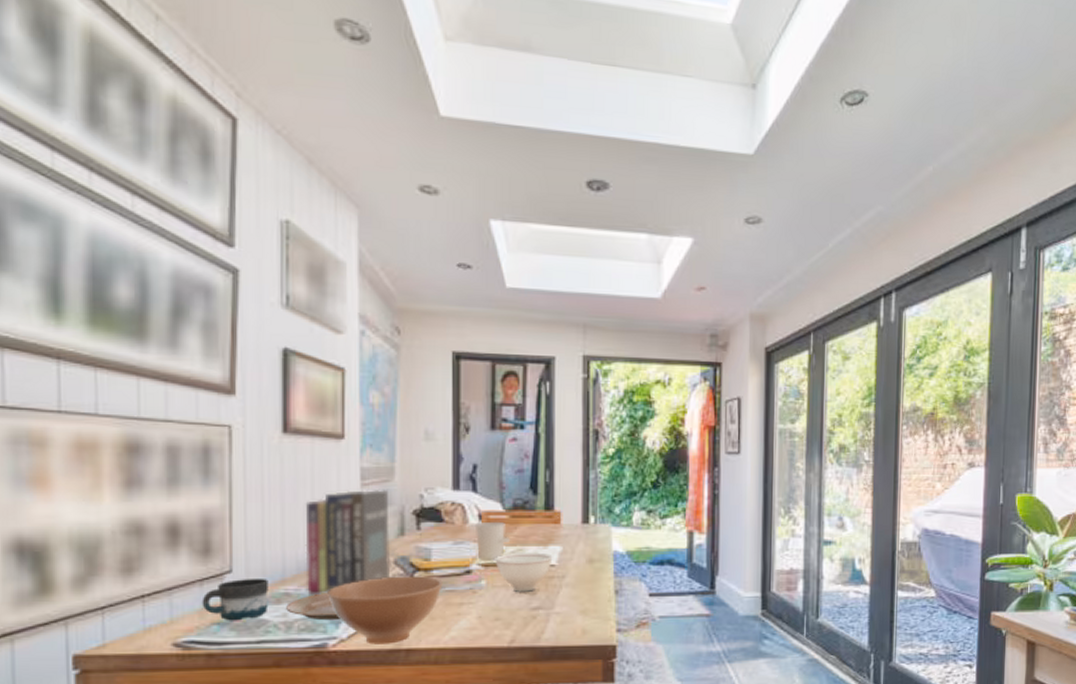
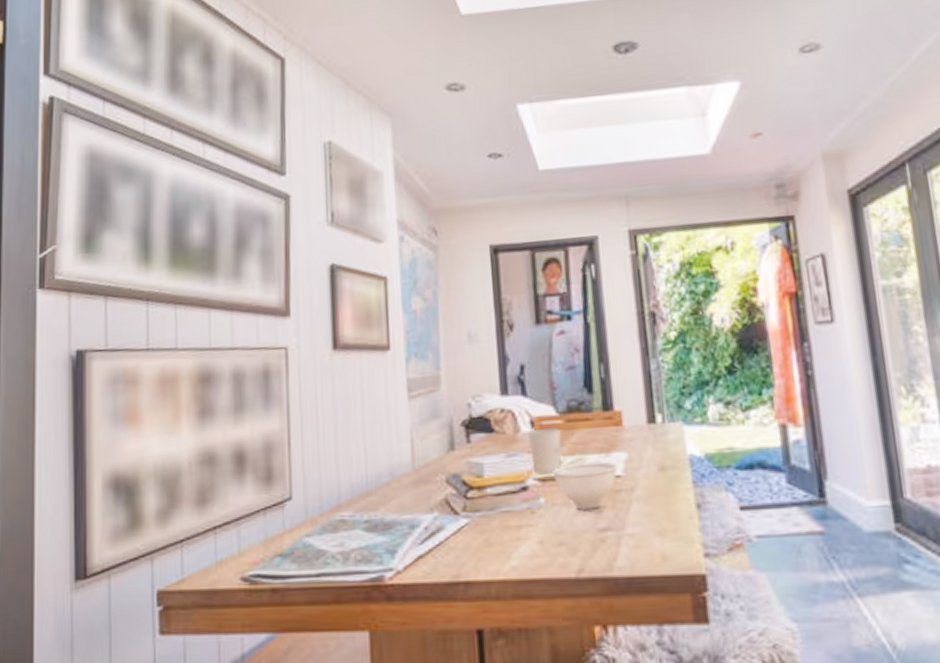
mug: present [202,579,268,621] -> none [265,505,326,553]
plate: present [286,593,340,621] -> none [343,518,395,550]
books: present [305,490,391,595] -> none [357,401,443,521]
bowl: present [327,576,443,644] -> none [381,495,498,577]

